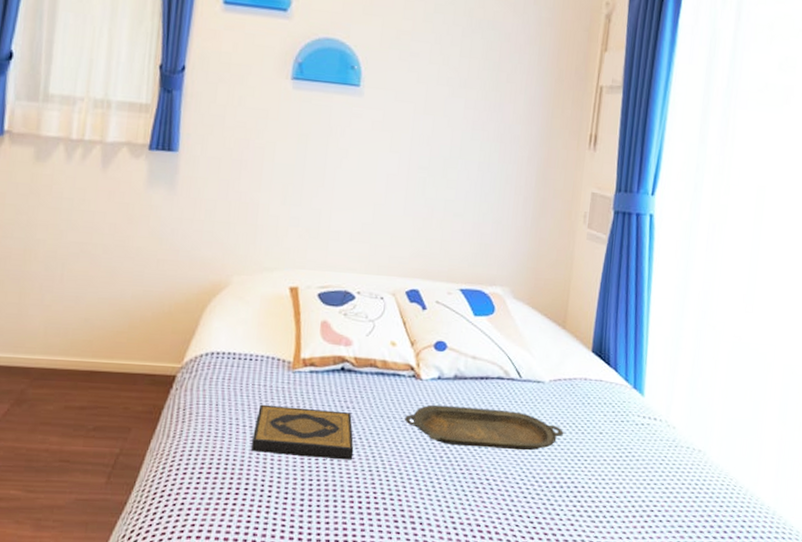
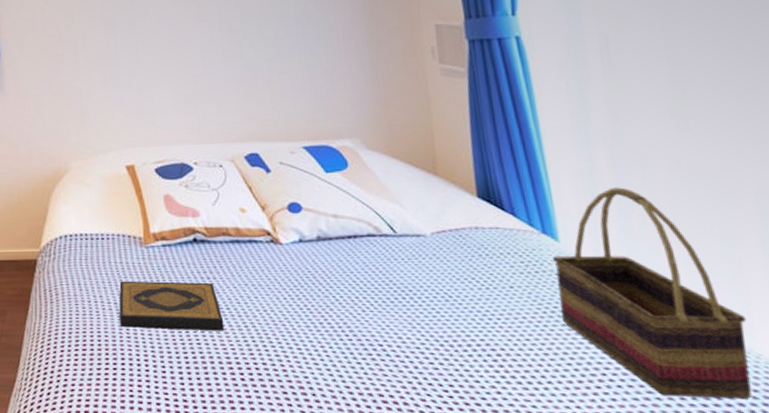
serving tray: present [405,404,564,451] -> none [272,268,464,312]
woven basket: none [632,354,756,533] -> present [553,187,752,399]

